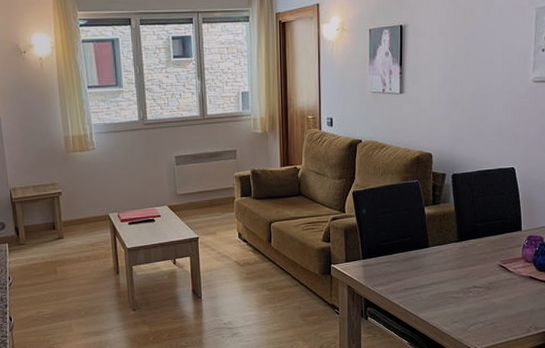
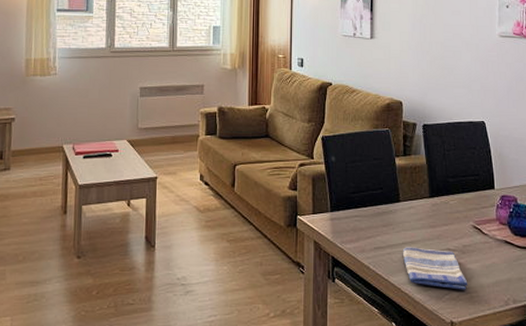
dish towel: none [431,286,492,321] -> present [402,247,468,290]

